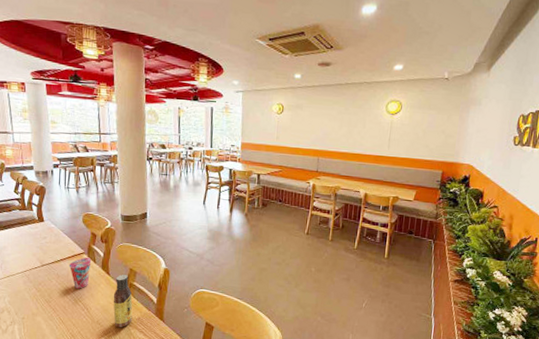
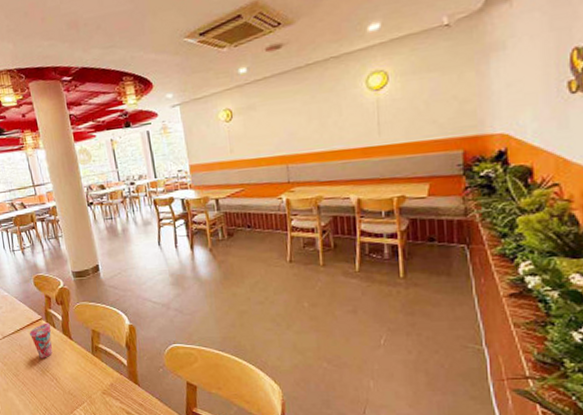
sauce bottle: present [113,274,133,328] -> none [79,337,105,397]

